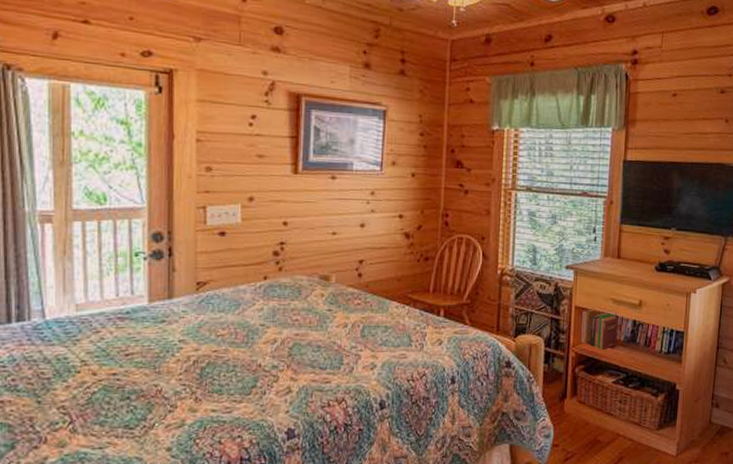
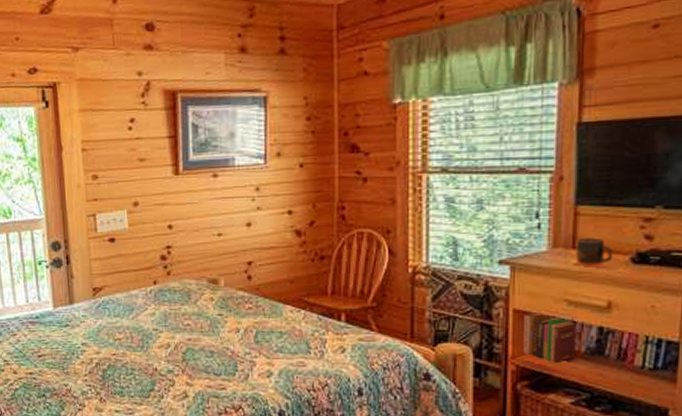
mug: none [619,250,644,272] -> present [575,237,612,266]

